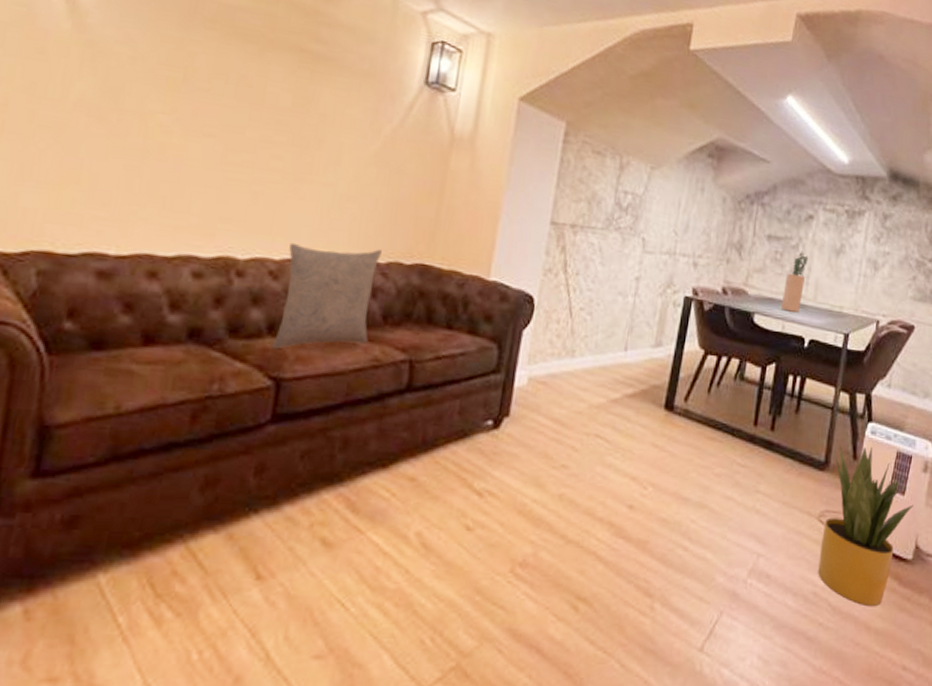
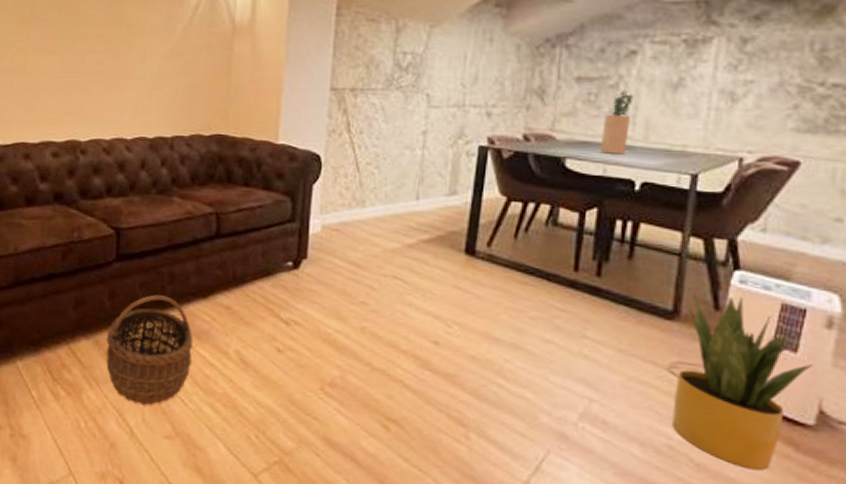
wicker basket: none [240,465,365,618] -> present [106,294,194,406]
pillow: present [271,242,382,349] -> none [111,125,185,207]

